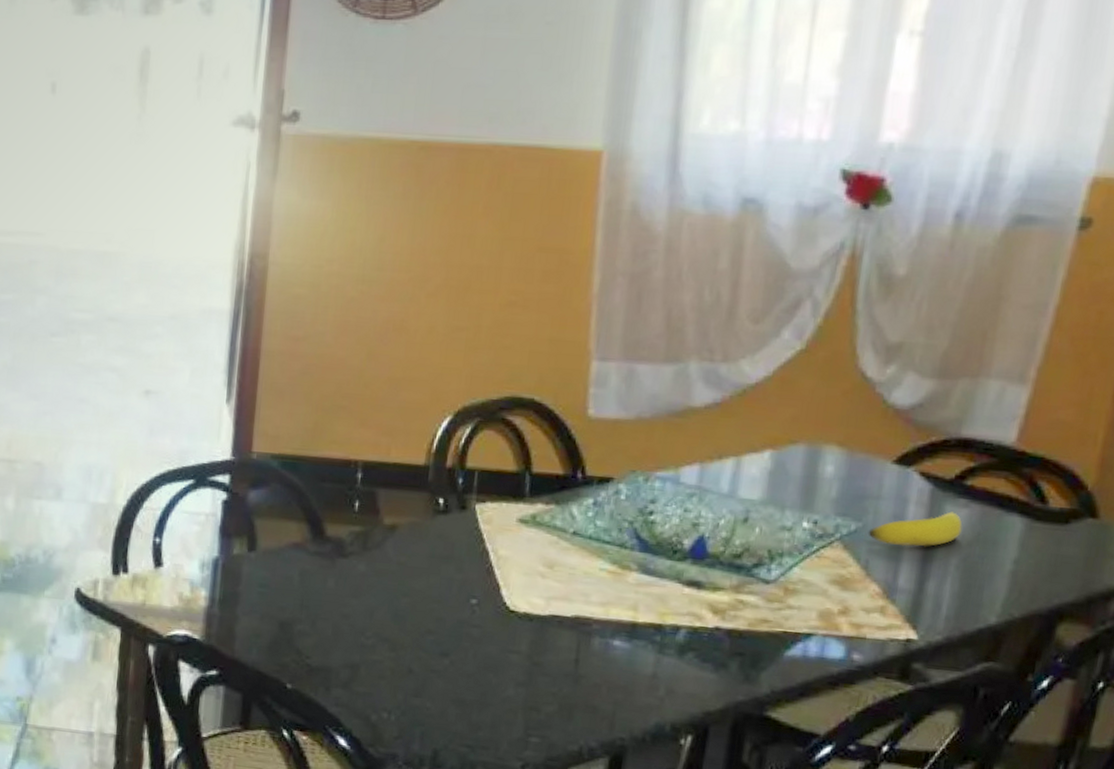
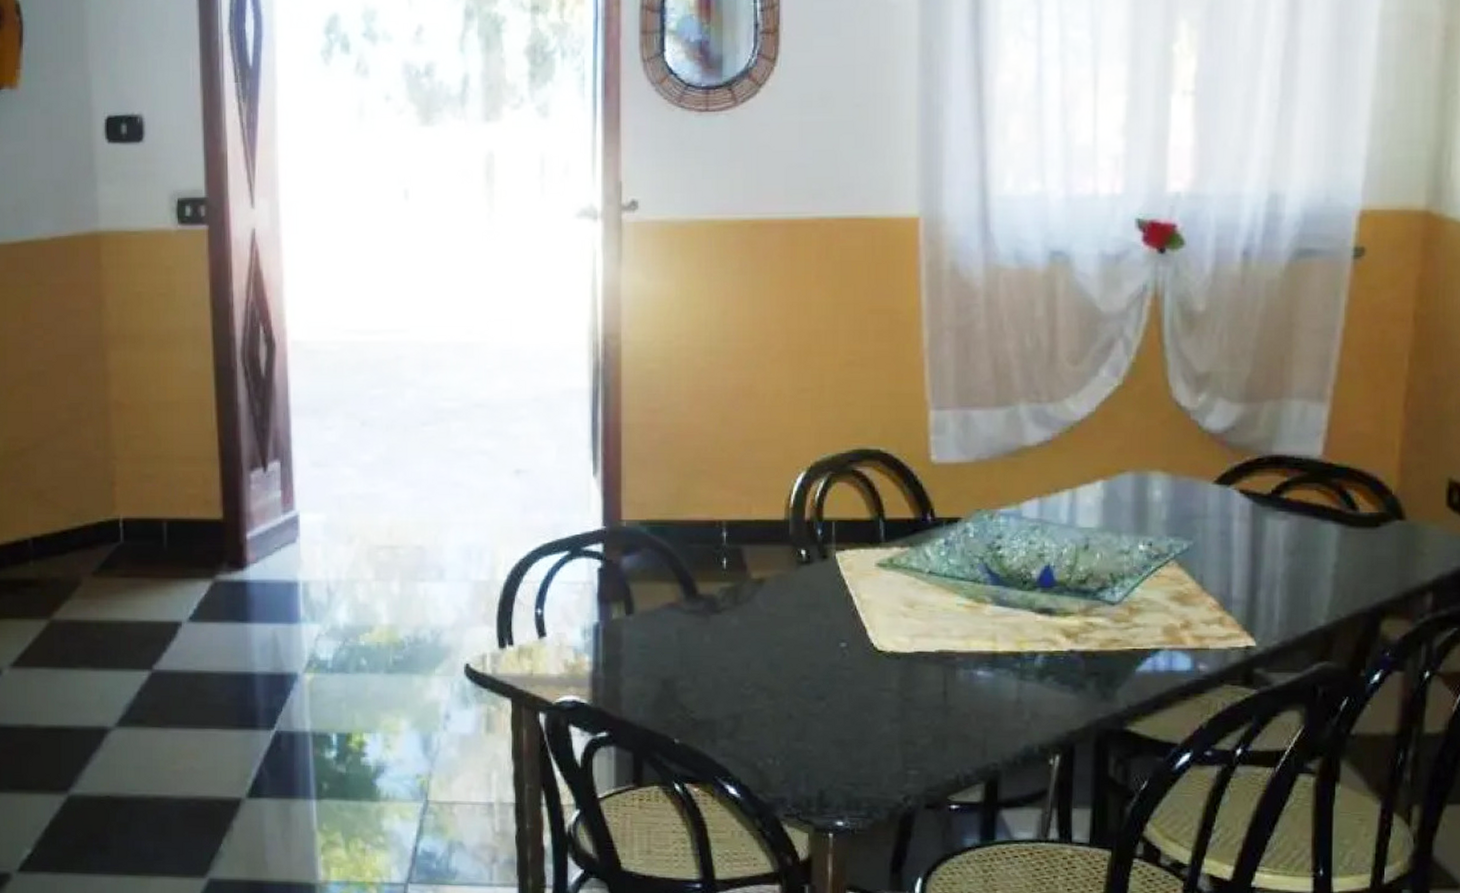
banana: present [868,511,963,547] -> none [1199,524,1284,560]

